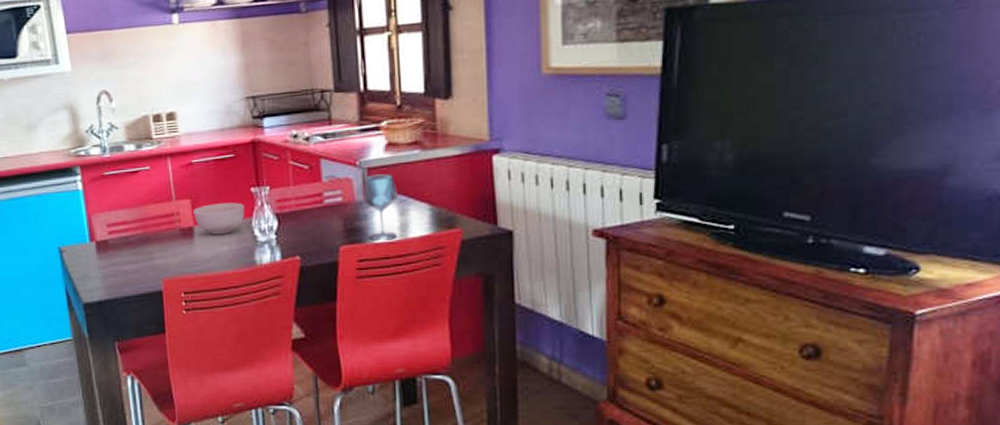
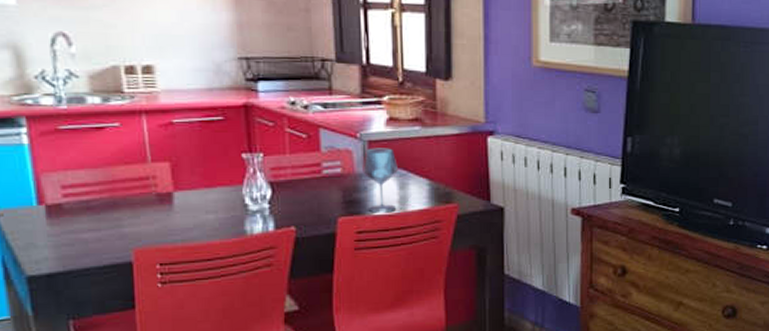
bowl: present [193,202,245,235] -> none [173,168,234,202]

